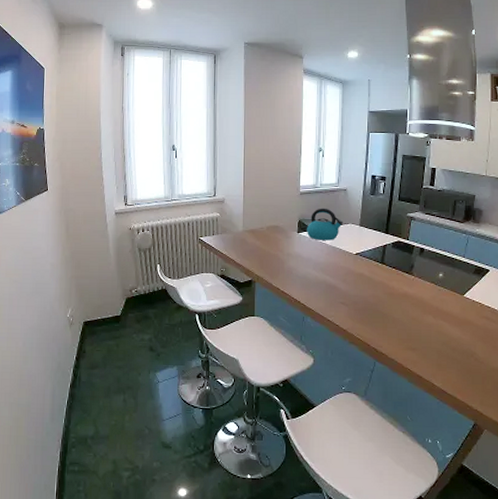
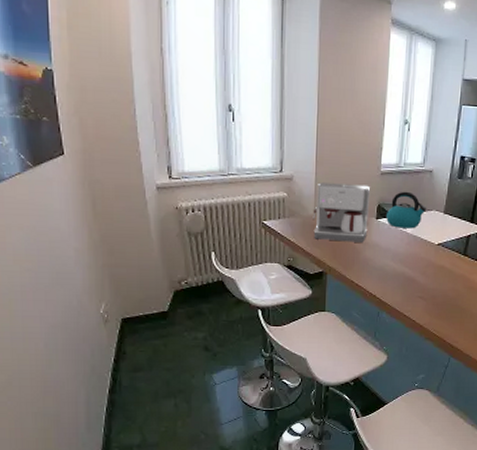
coffee maker: none [242,203,292,254] -> present [312,182,371,243]

